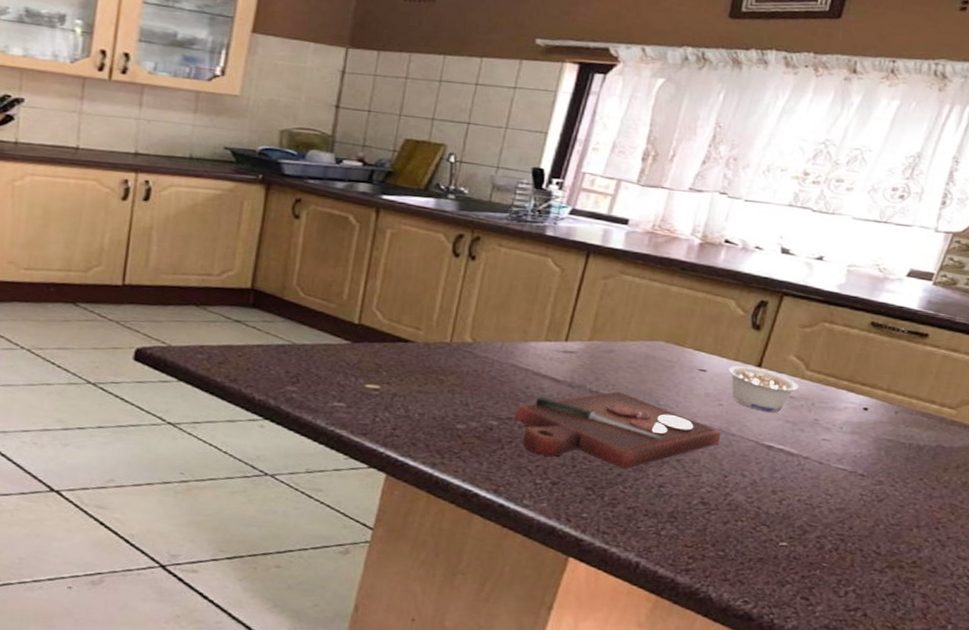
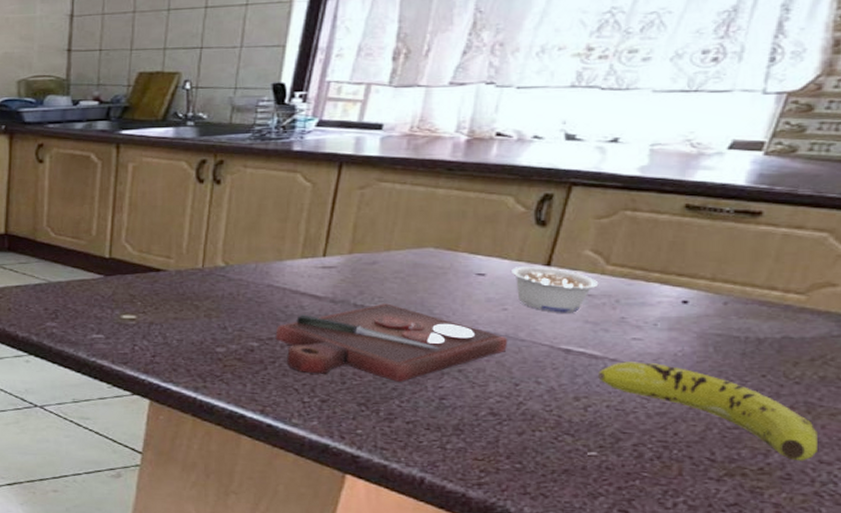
fruit: none [793,460,958,557] -> present [598,361,817,462]

